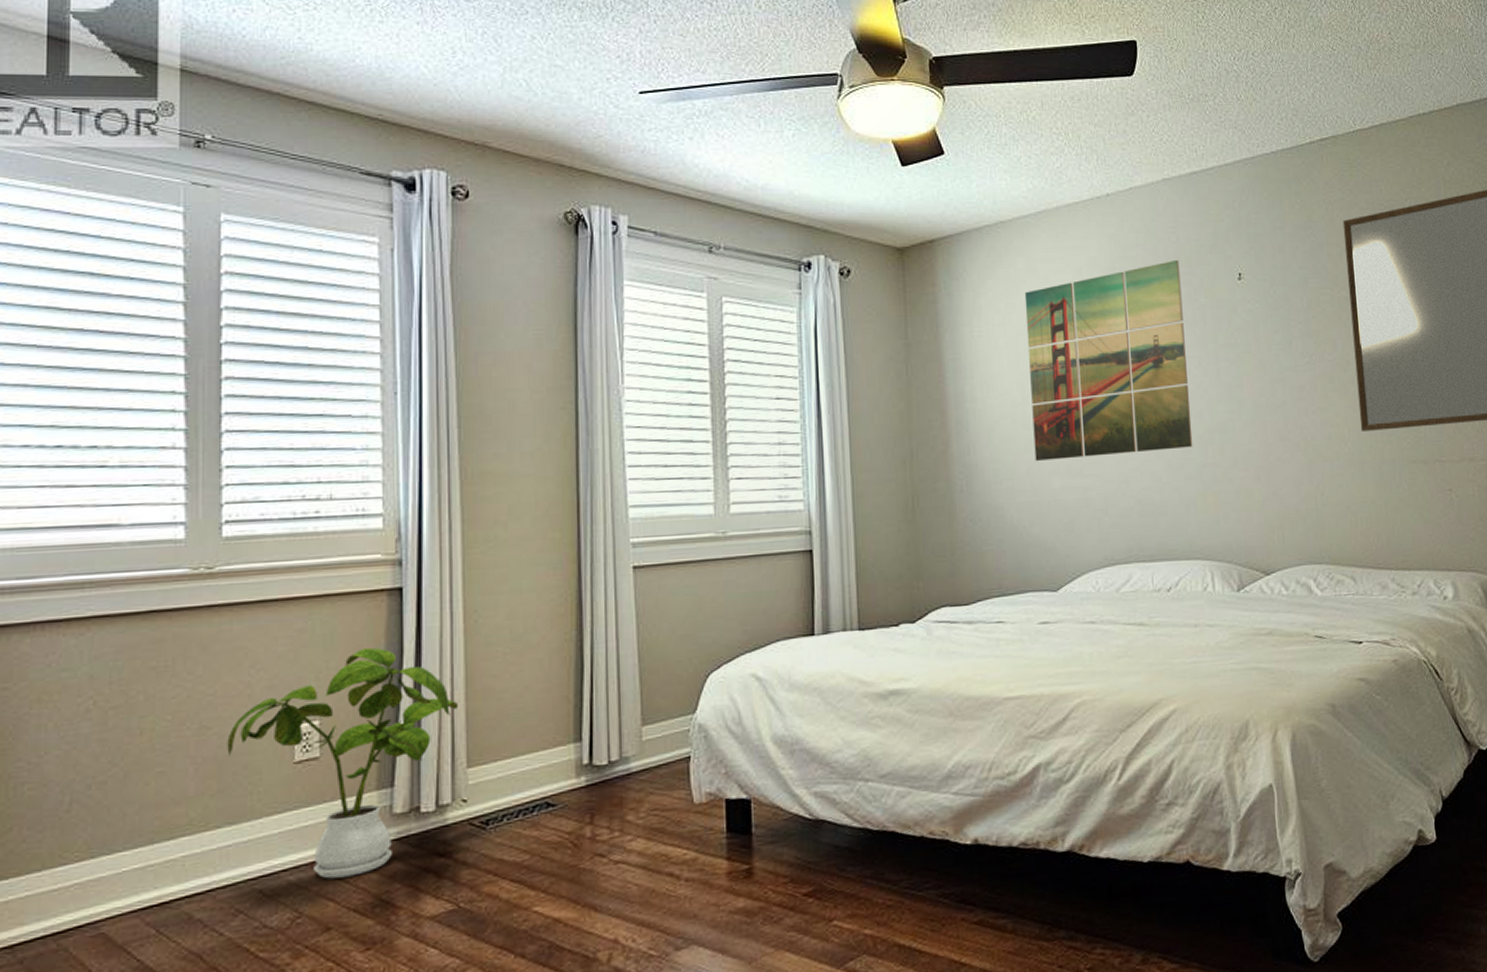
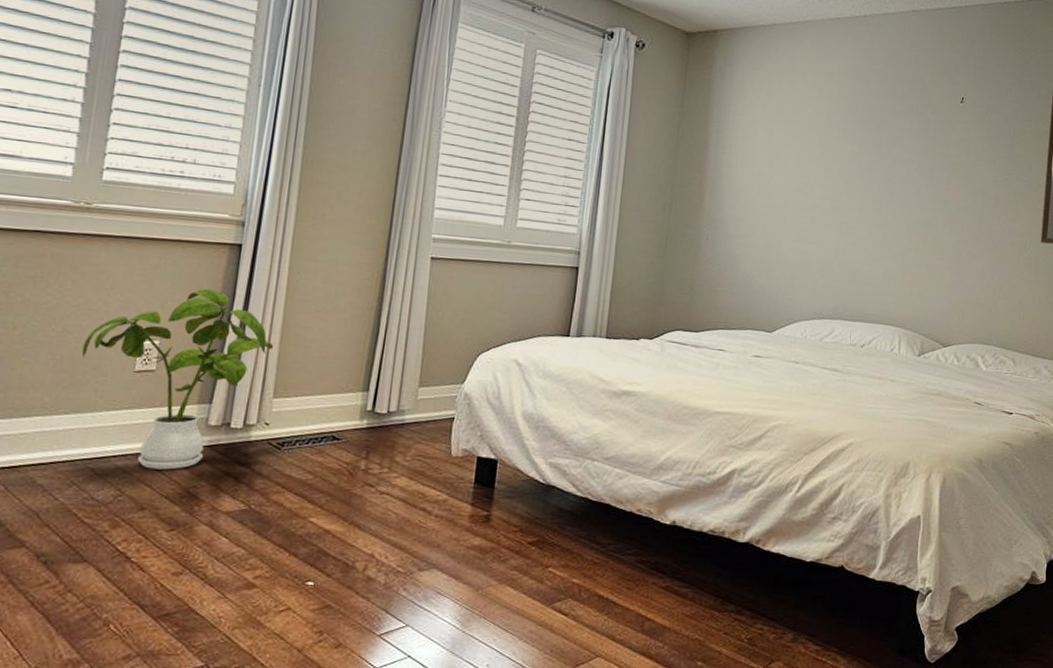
wall art: present [1024,259,1193,461] -> none [771,78,915,234]

